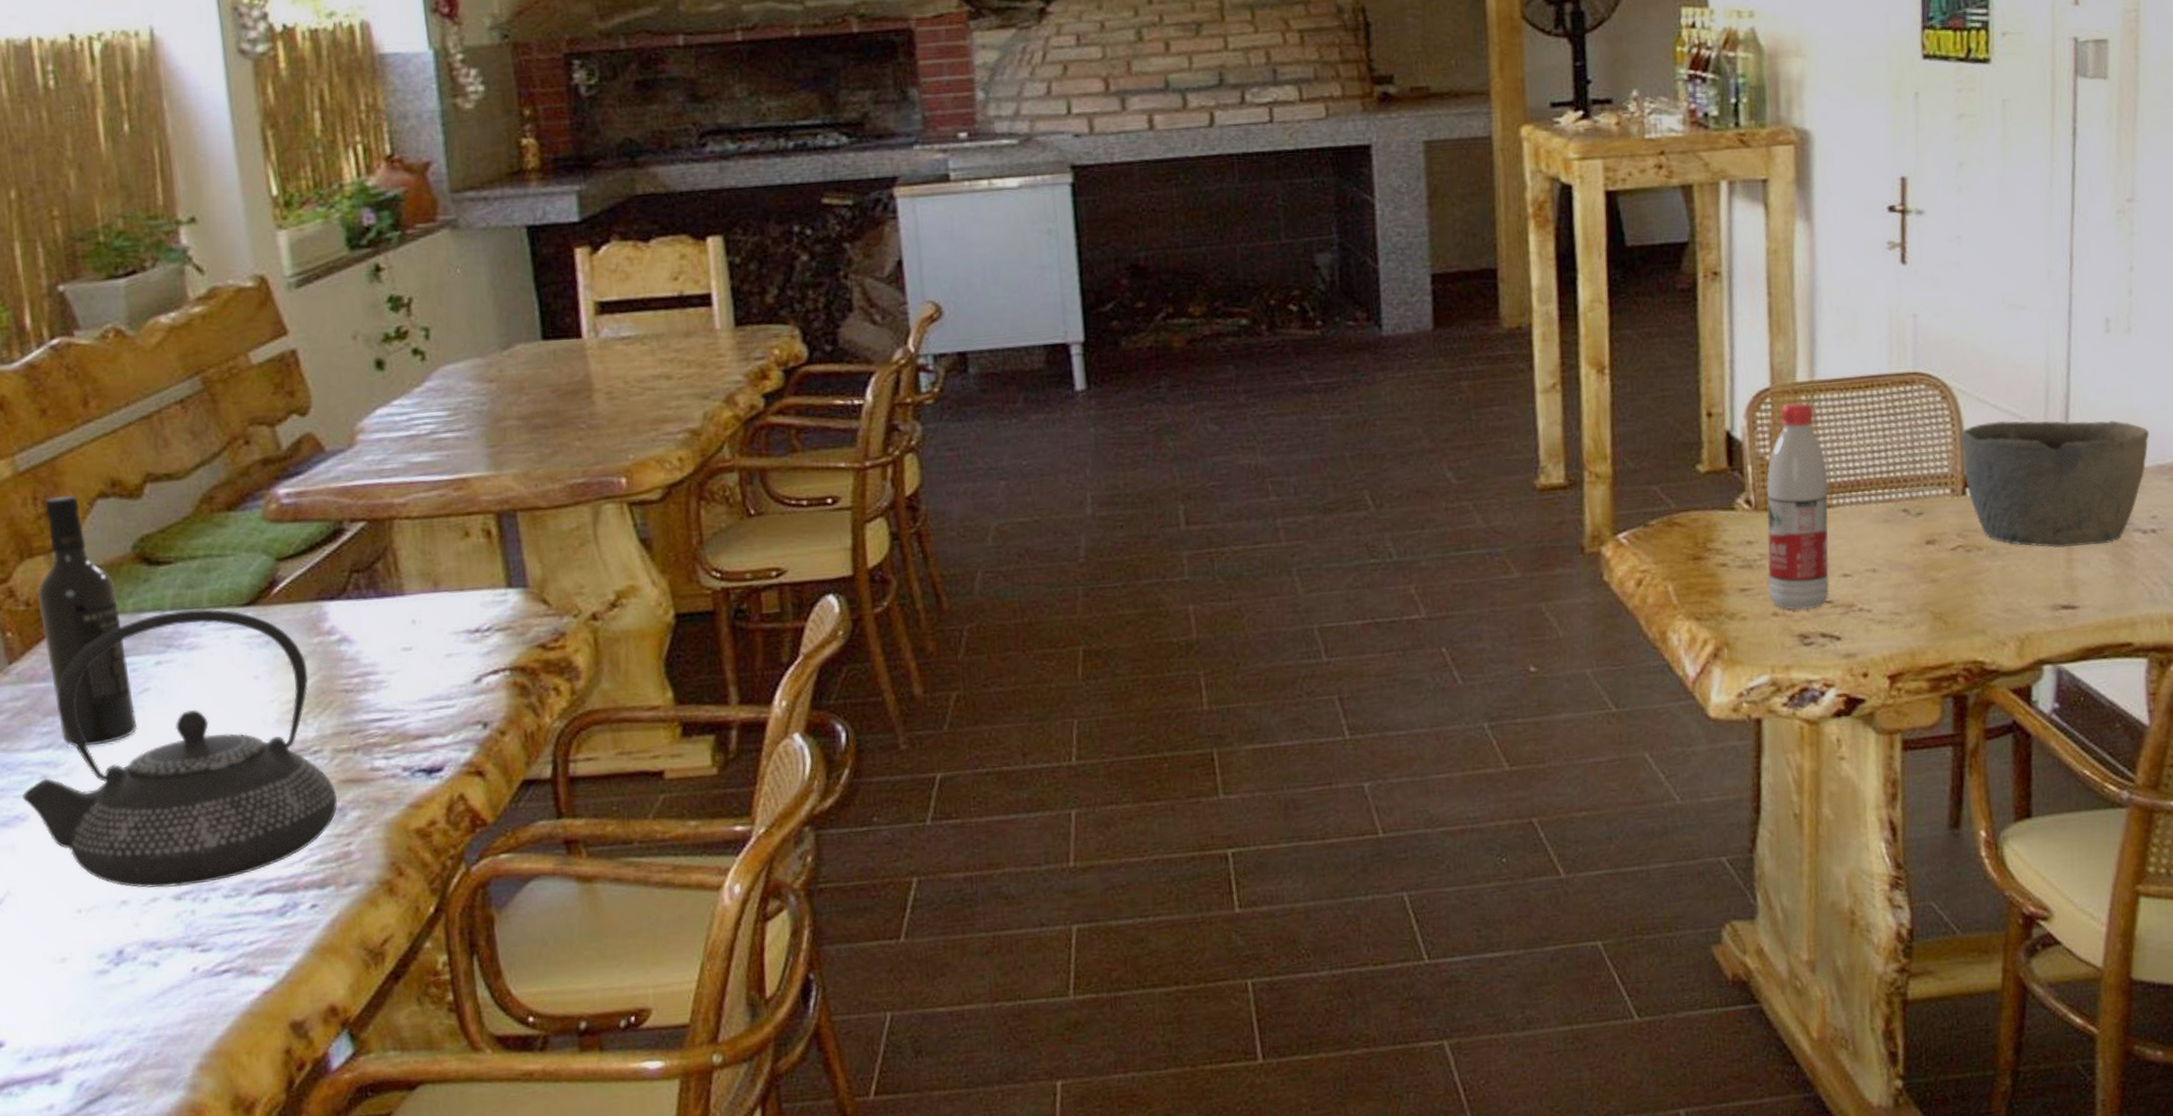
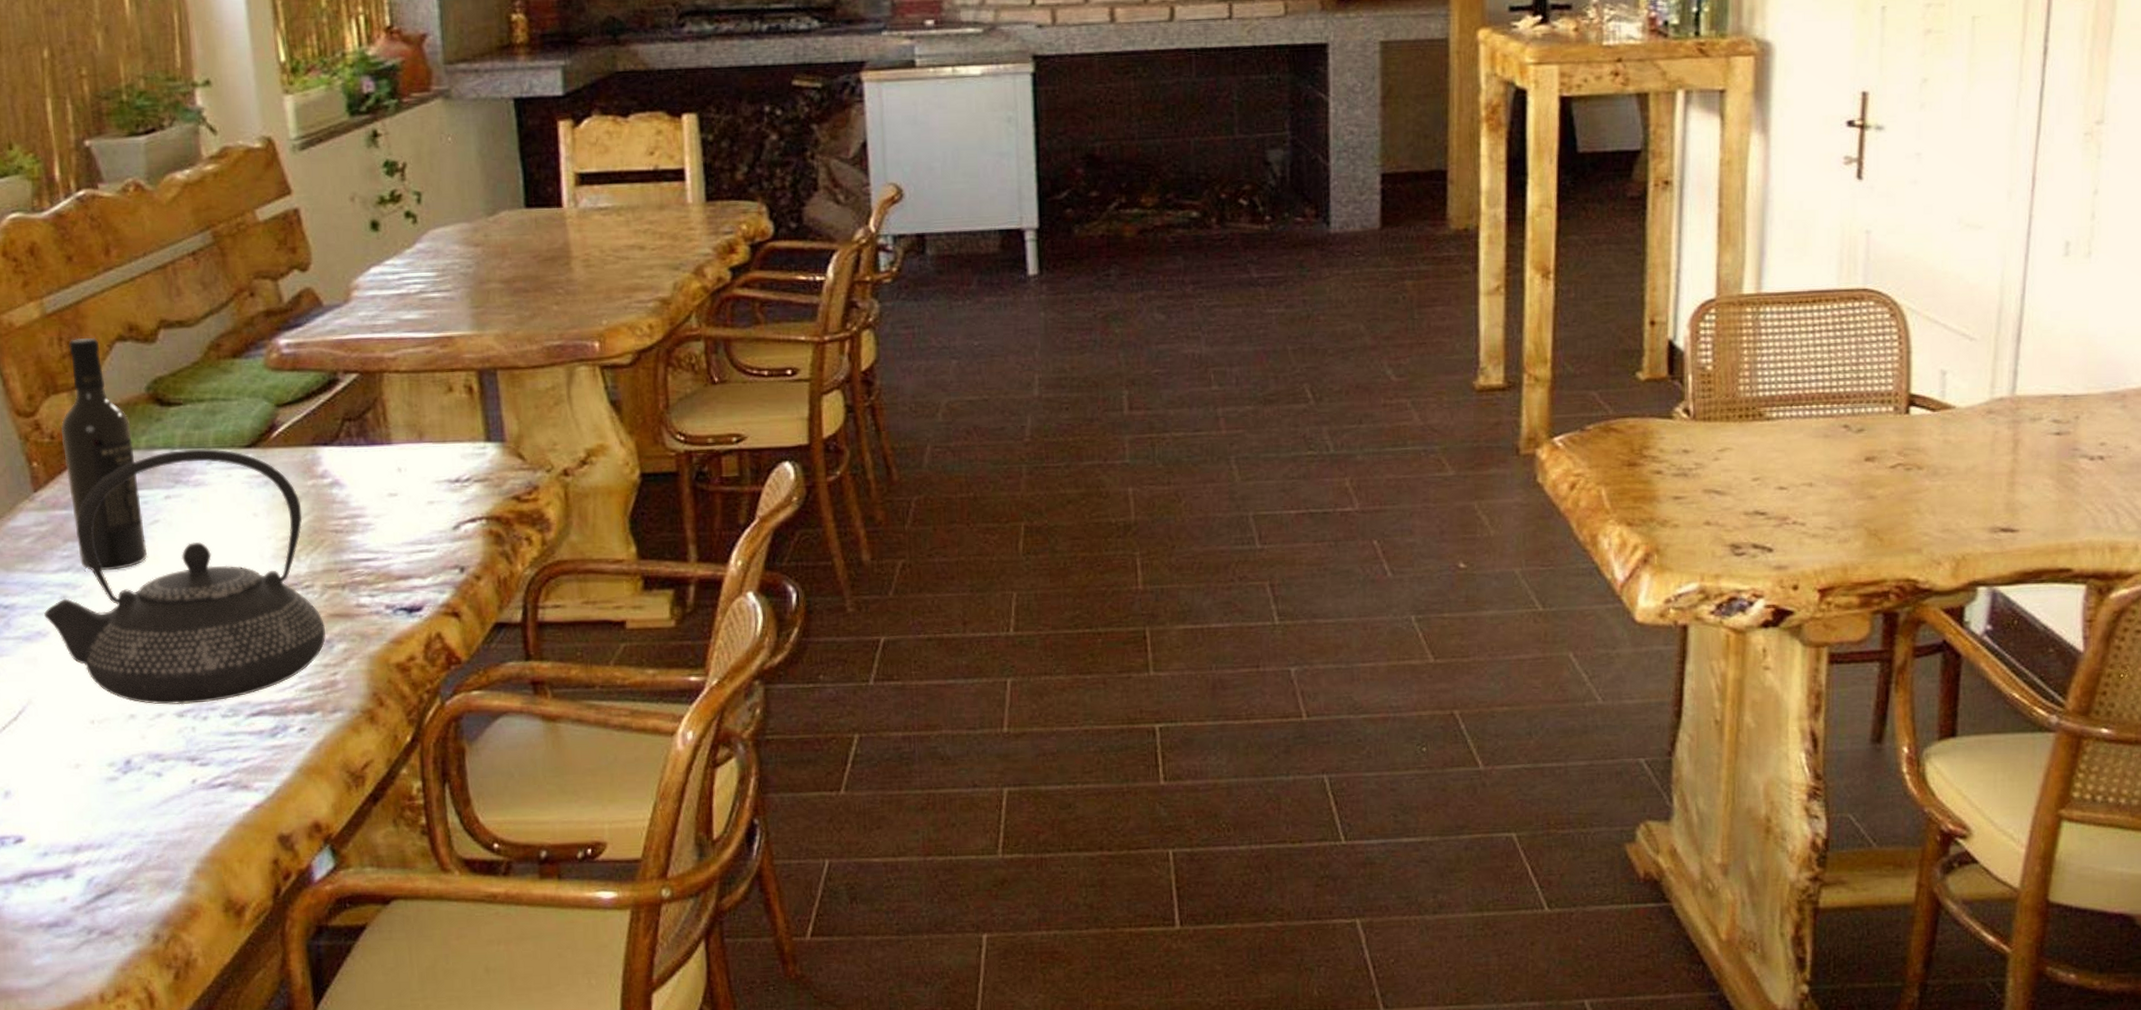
water bottle: present [1766,402,1830,610] -> none [1702,314,1769,520]
bowl: present [1961,420,2150,548] -> none [1908,340,2104,471]

